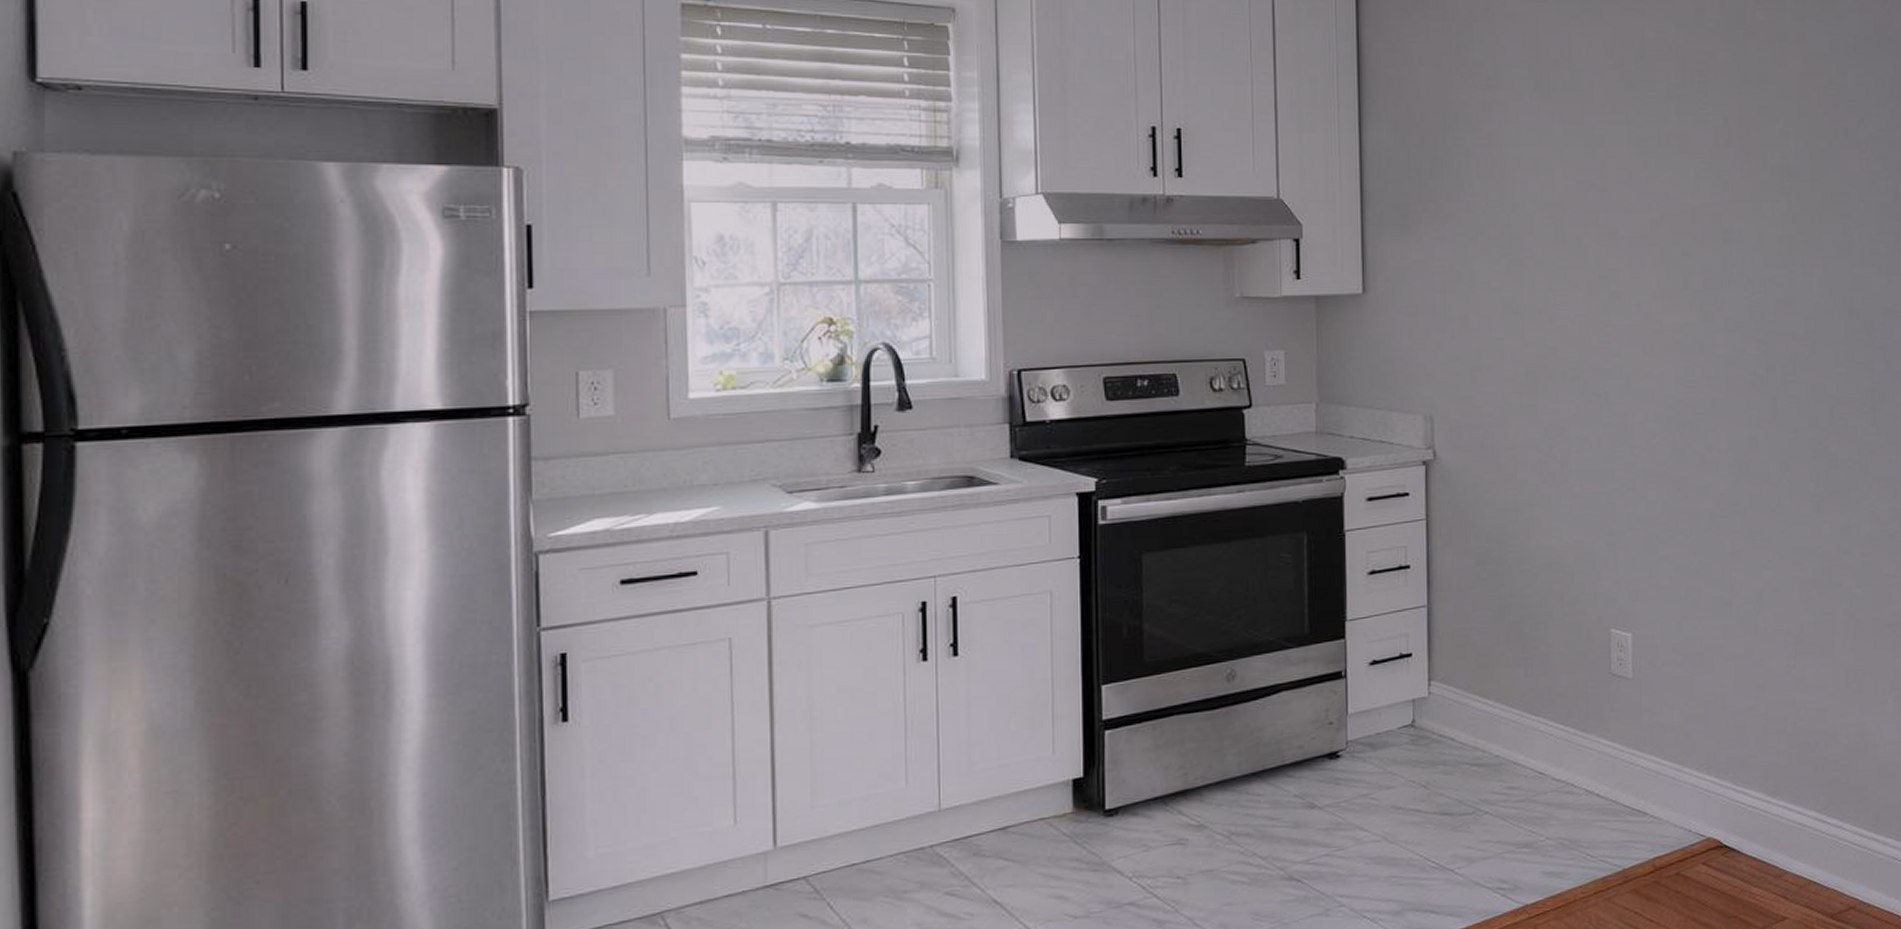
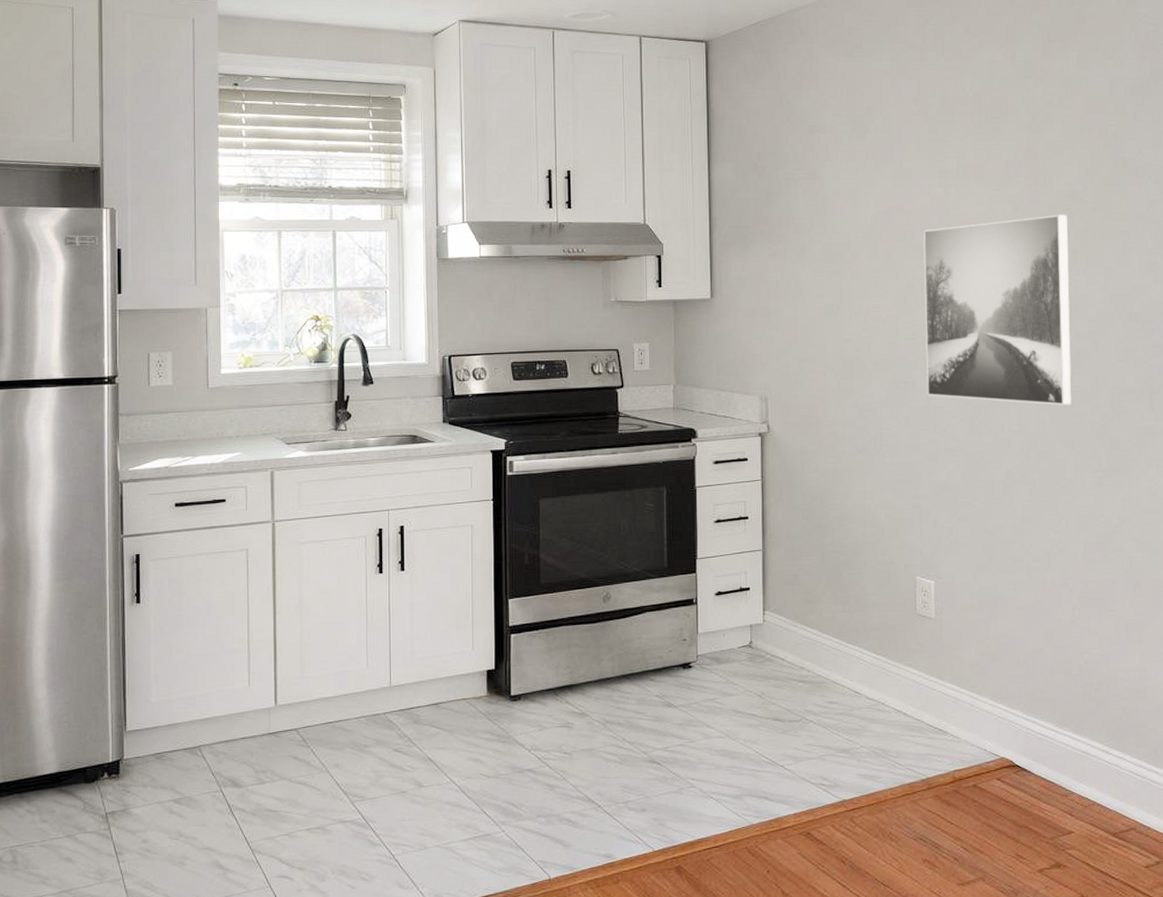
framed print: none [1619,193,1788,419] -> present [923,214,1072,406]

